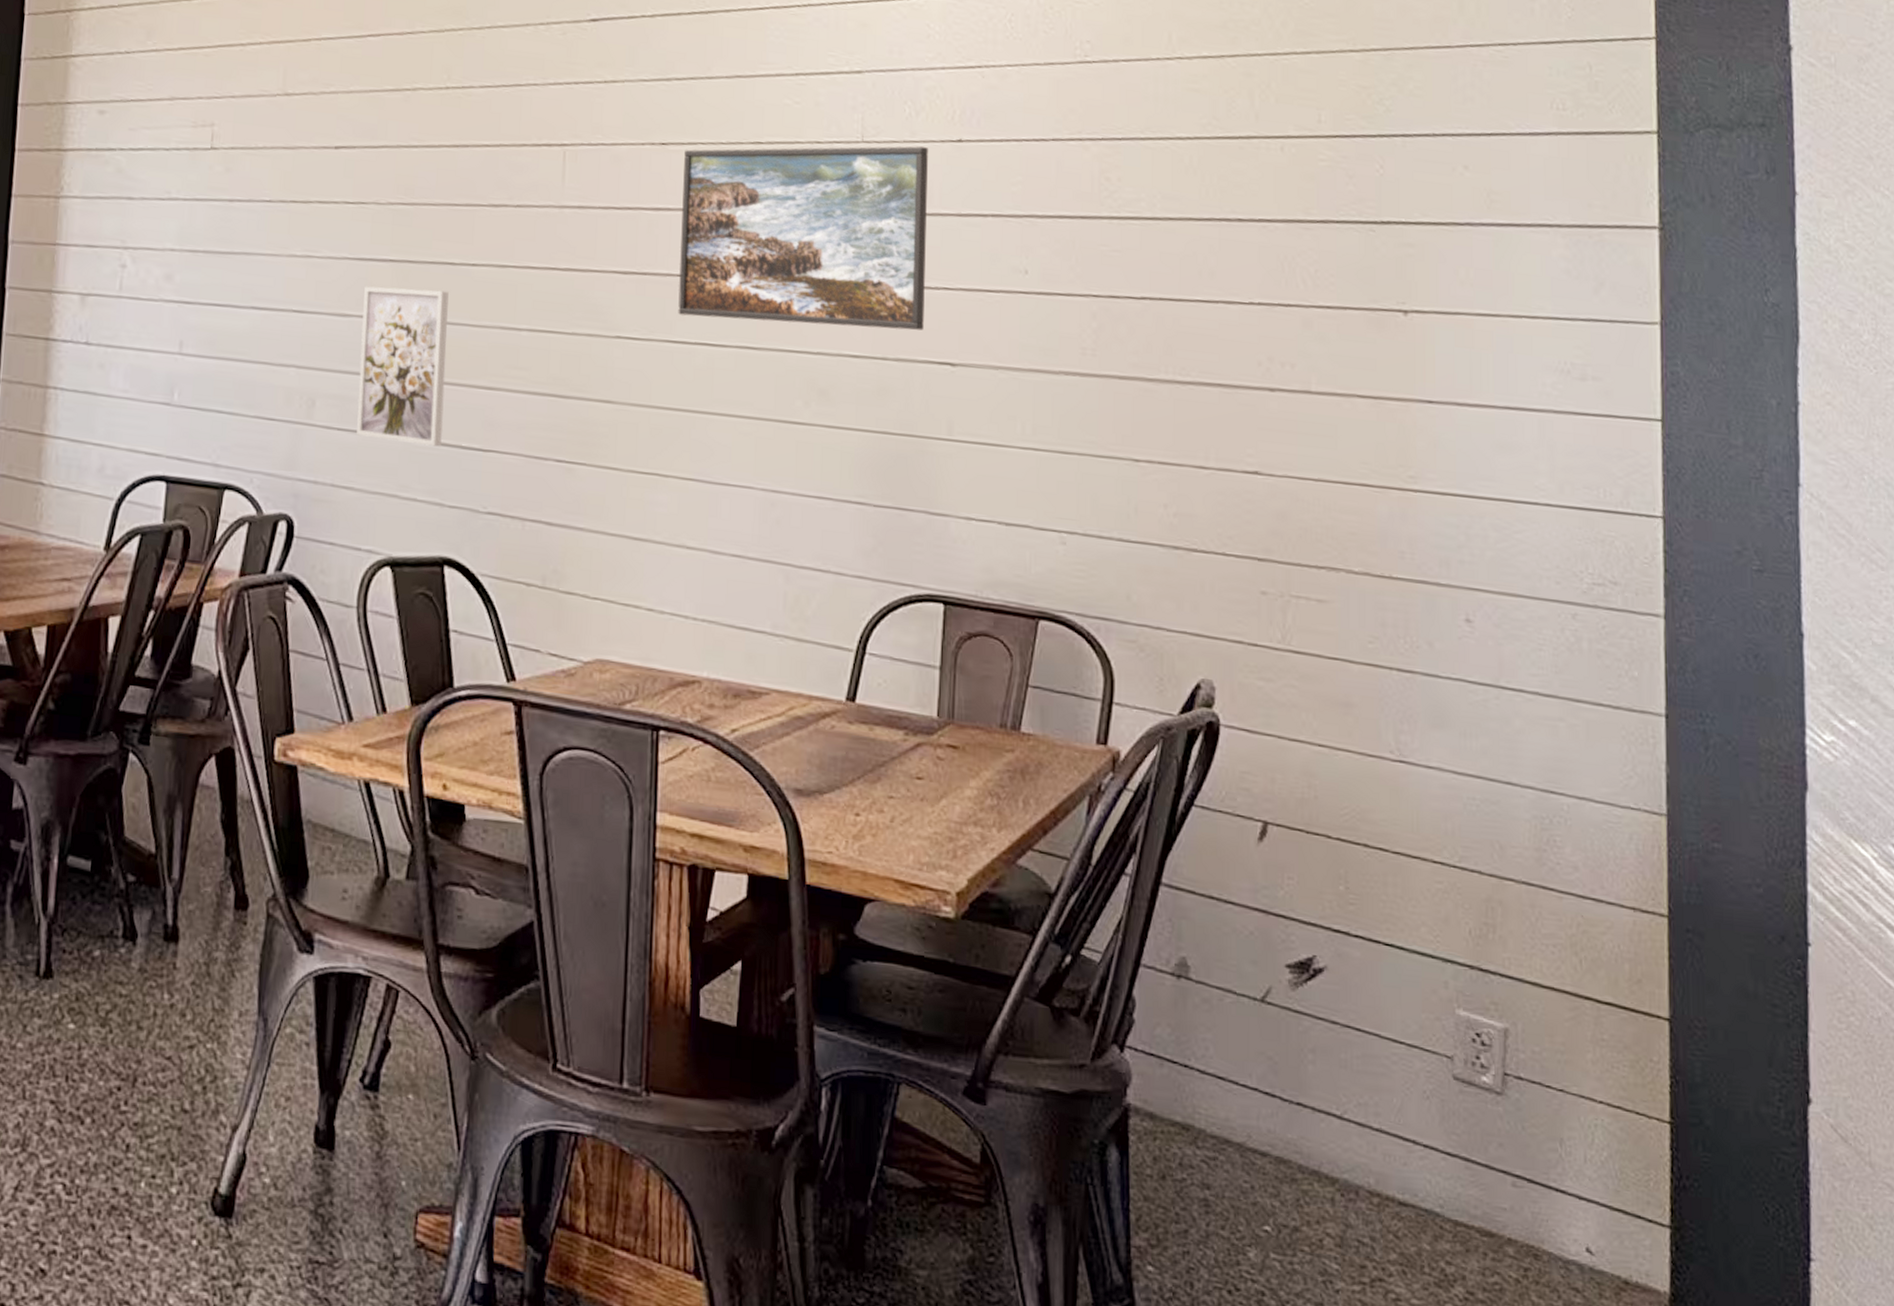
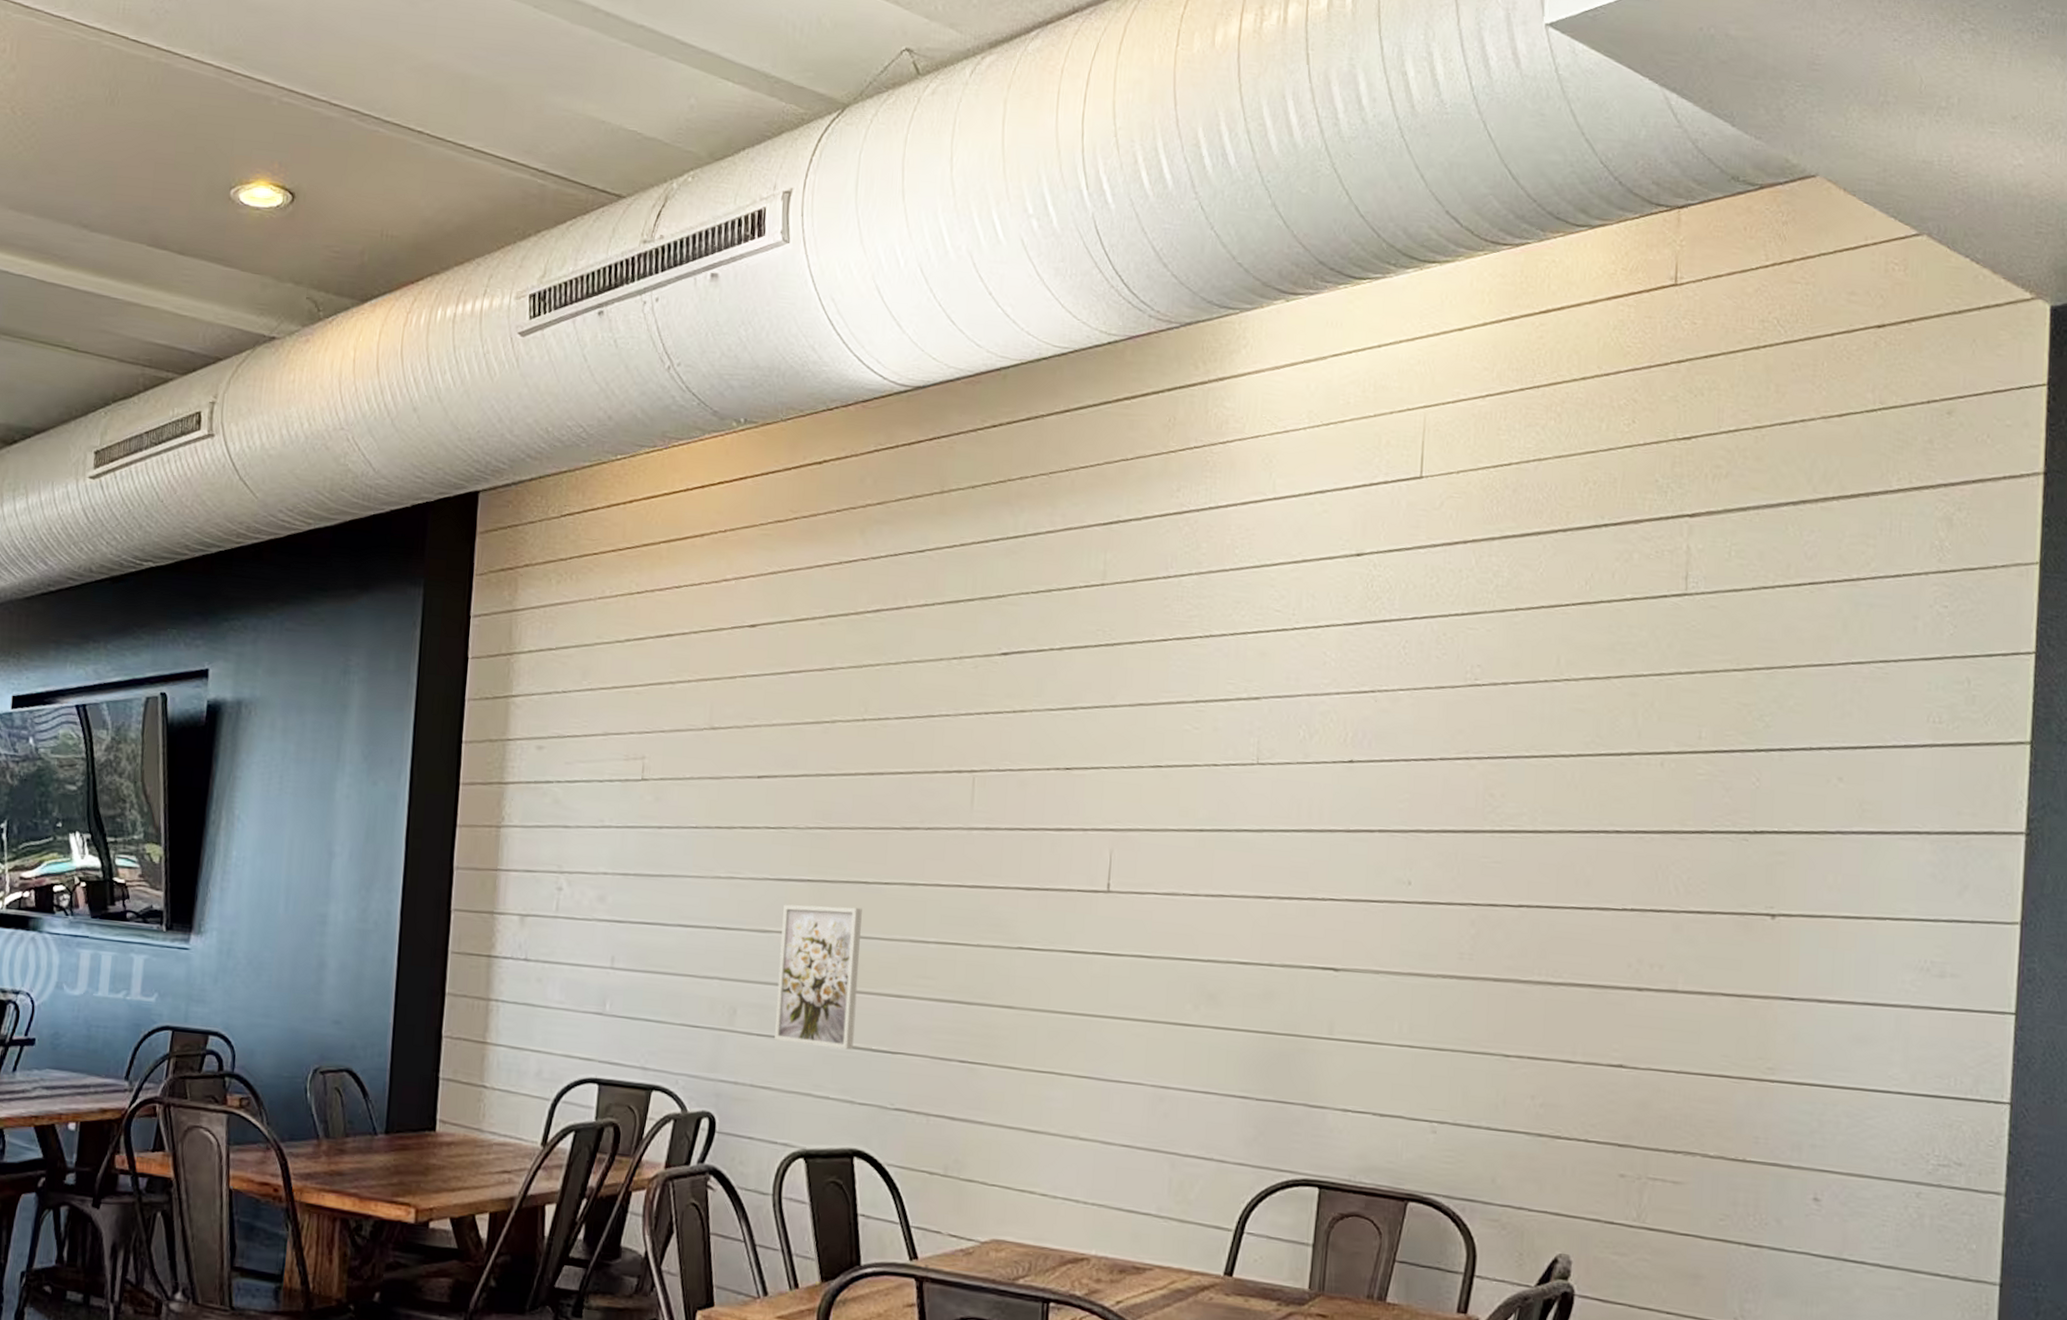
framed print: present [678,146,928,331] -> none [1077,767,1320,939]

